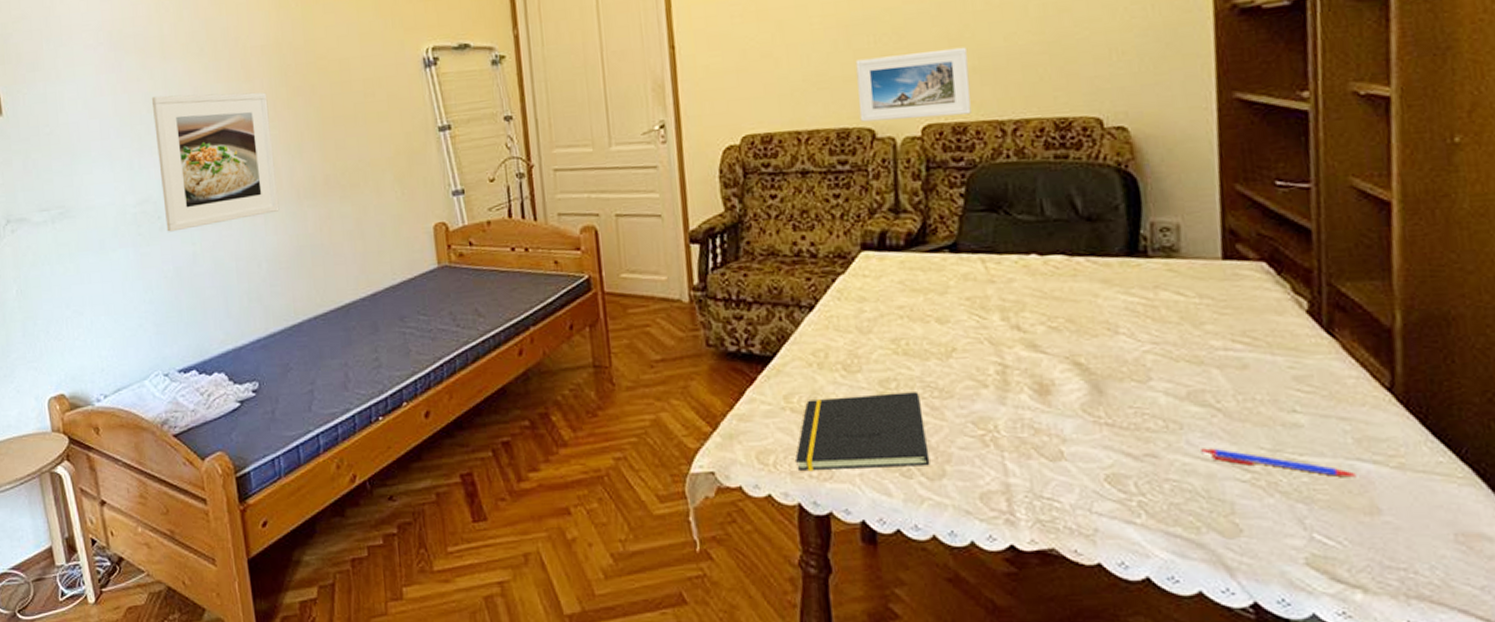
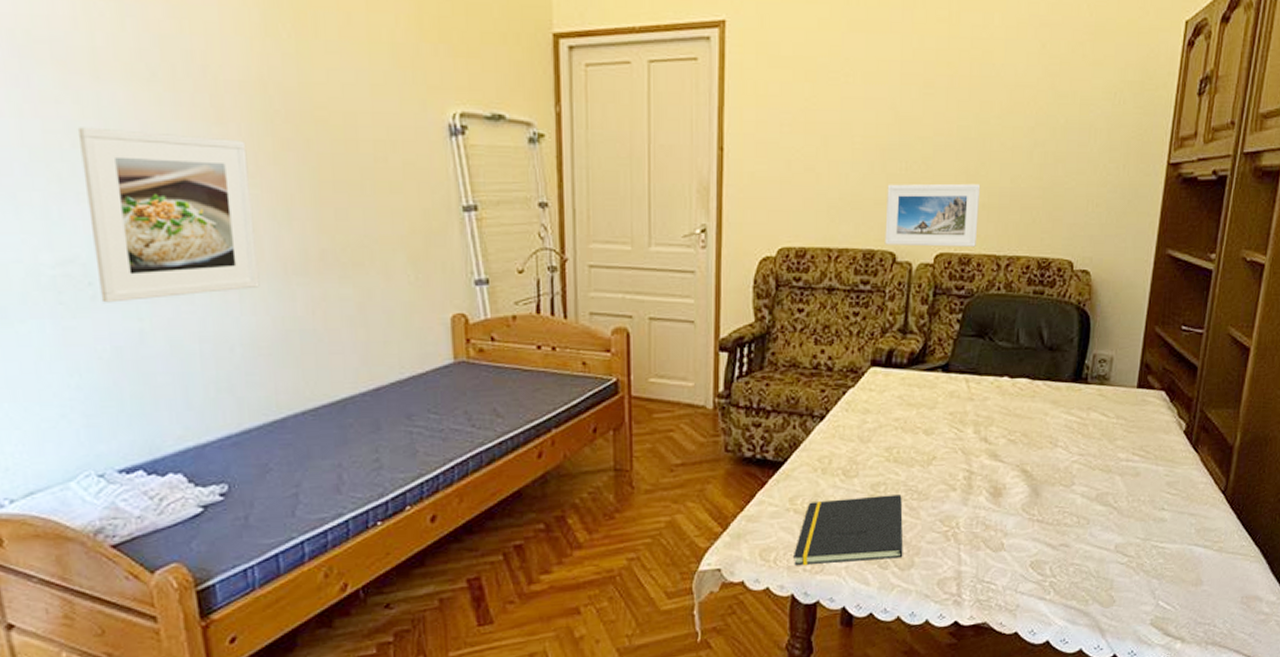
pen: present [1201,448,1361,478] -> none [1098,538,1195,559]

